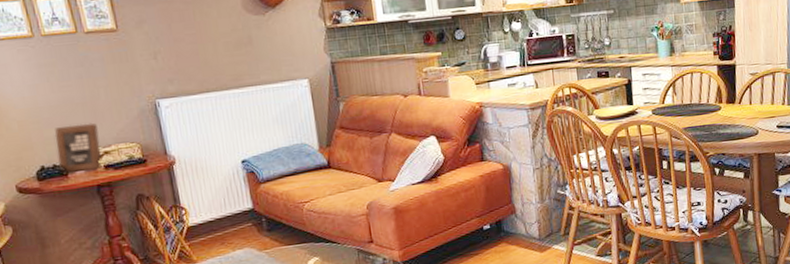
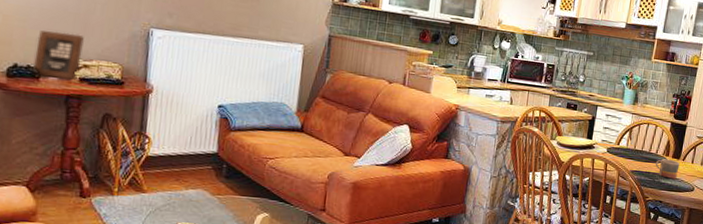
mug: none [709,105,737,128] -> present [655,158,680,179]

